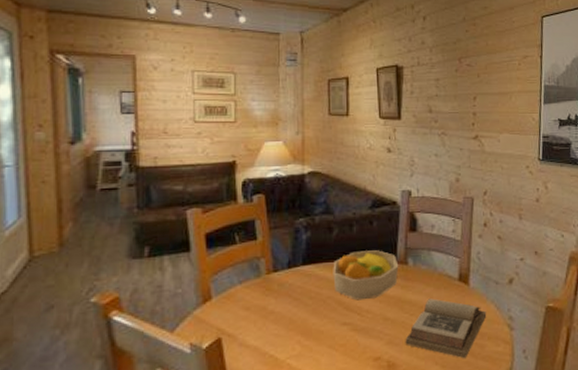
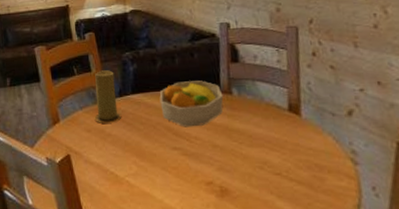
candle: none [255,238,287,300] -> present [94,70,121,123]
book: present [405,298,487,359] -> none [236,128,325,191]

